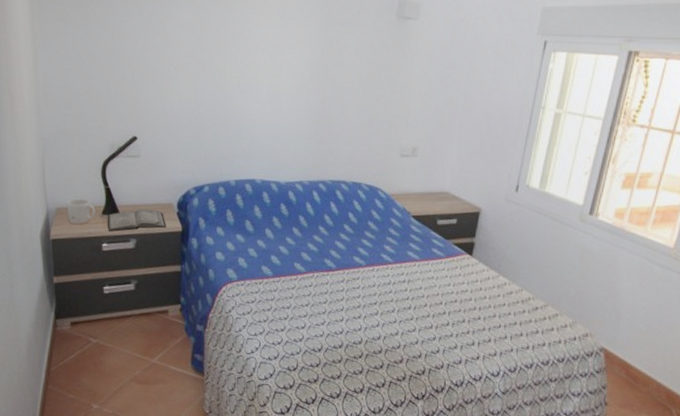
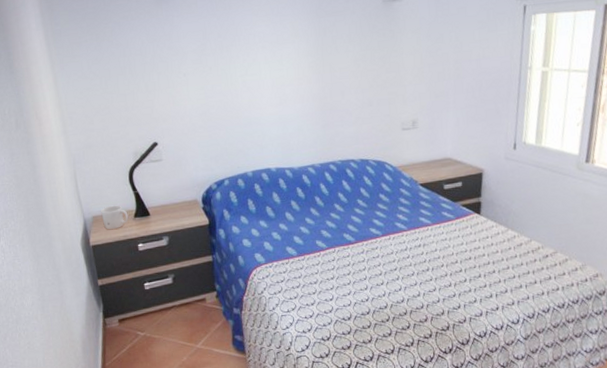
diary: present [107,208,167,232] -> none [139,207,195,233]

